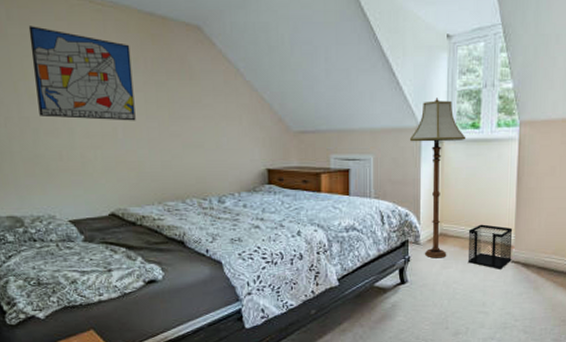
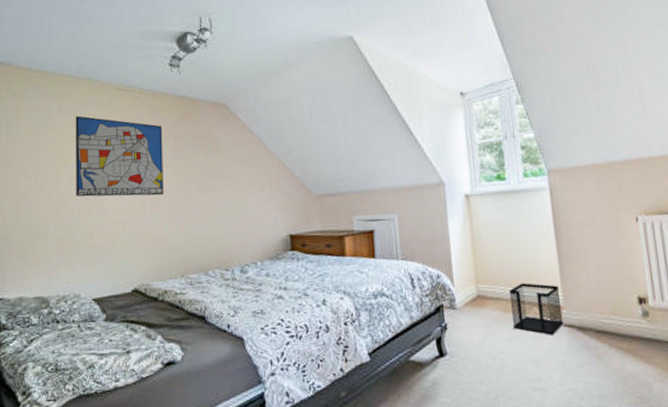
floor lamp: present [410,98,466,258] -> none [434,152,493,325]

